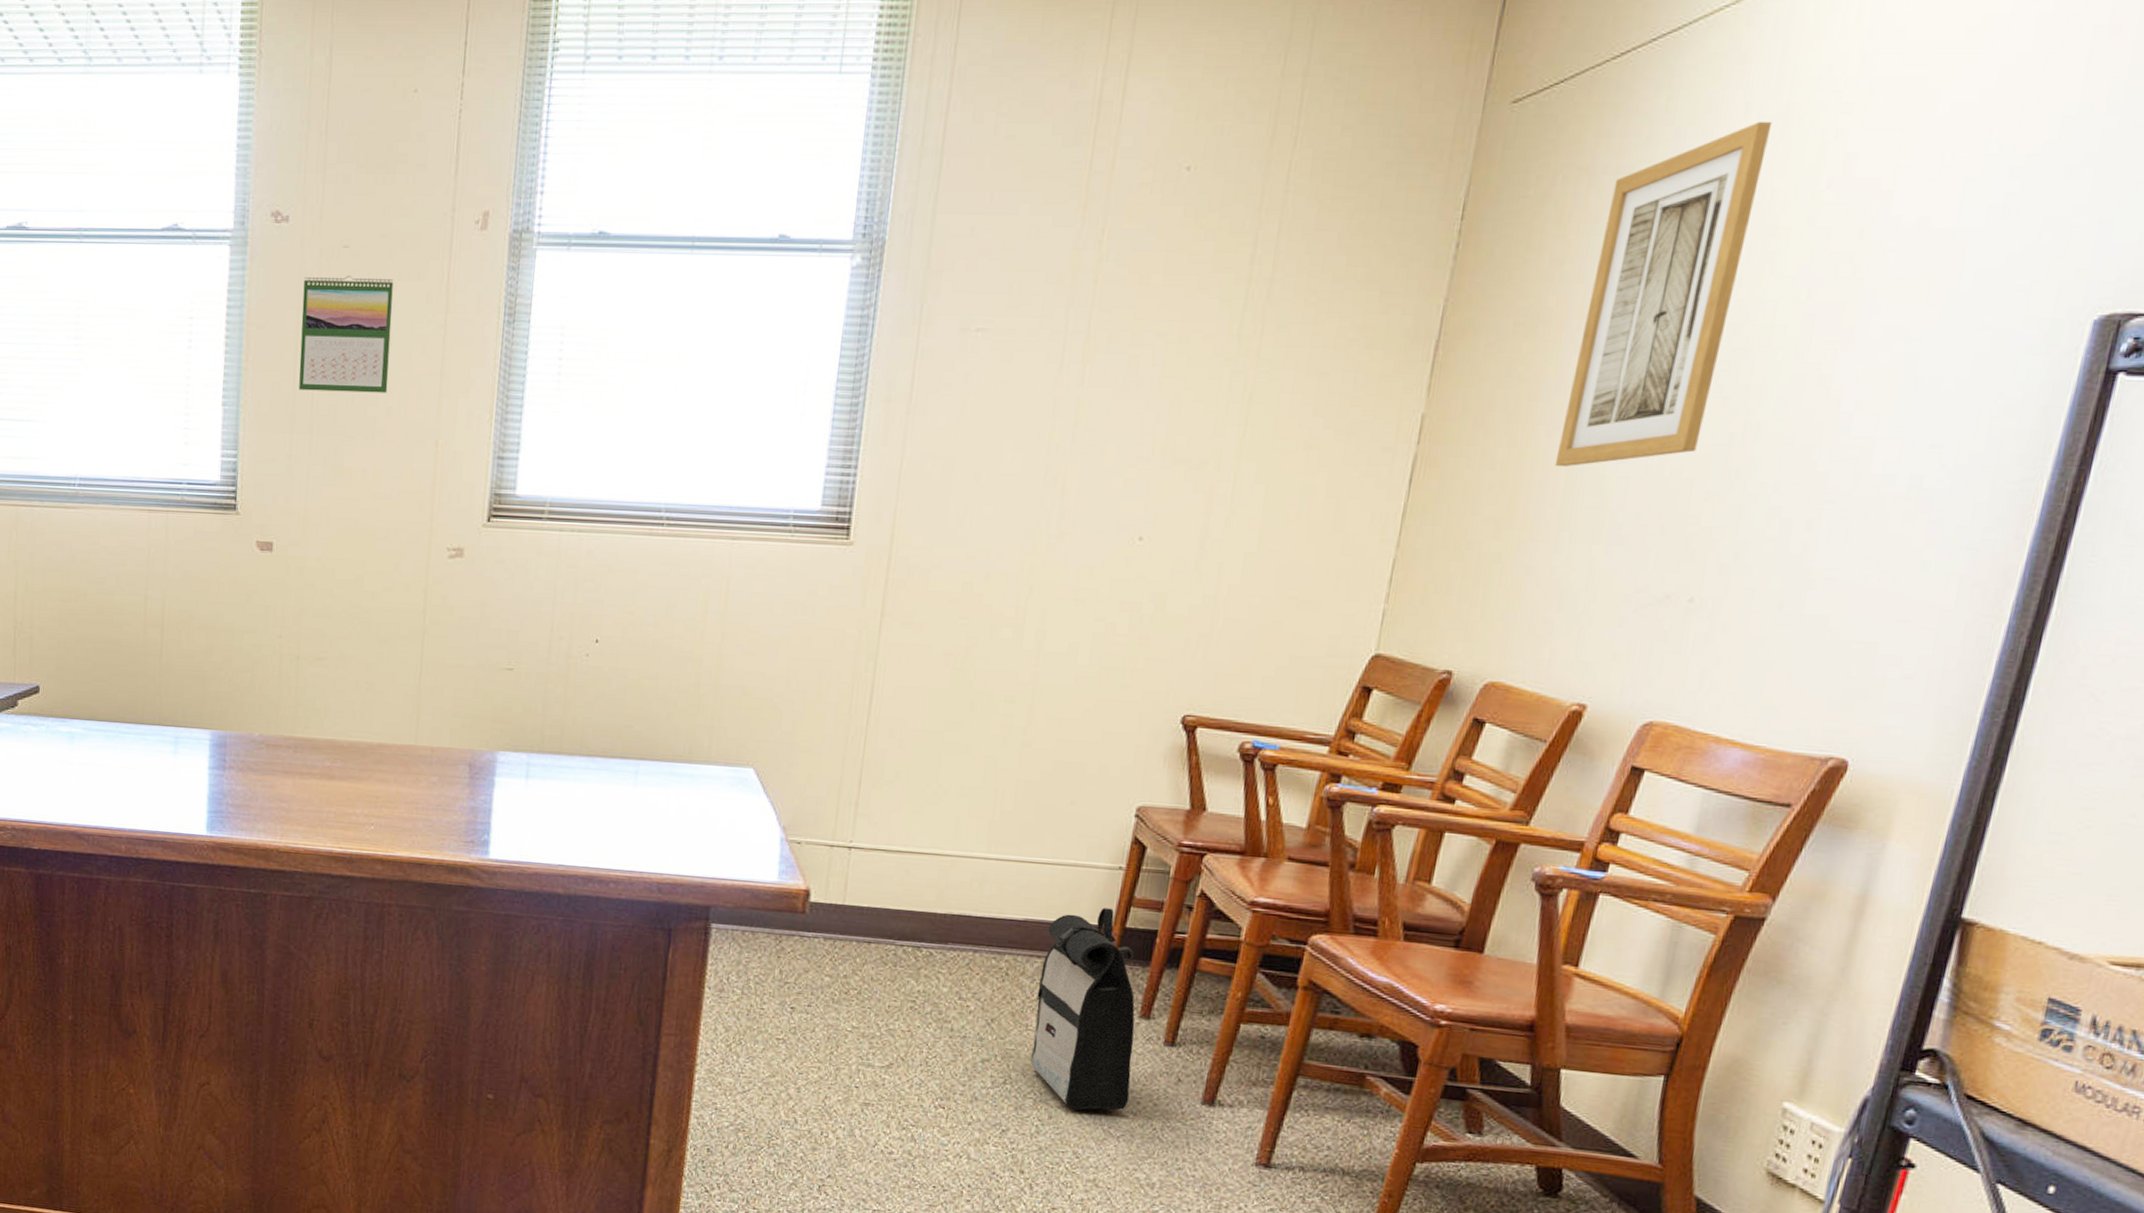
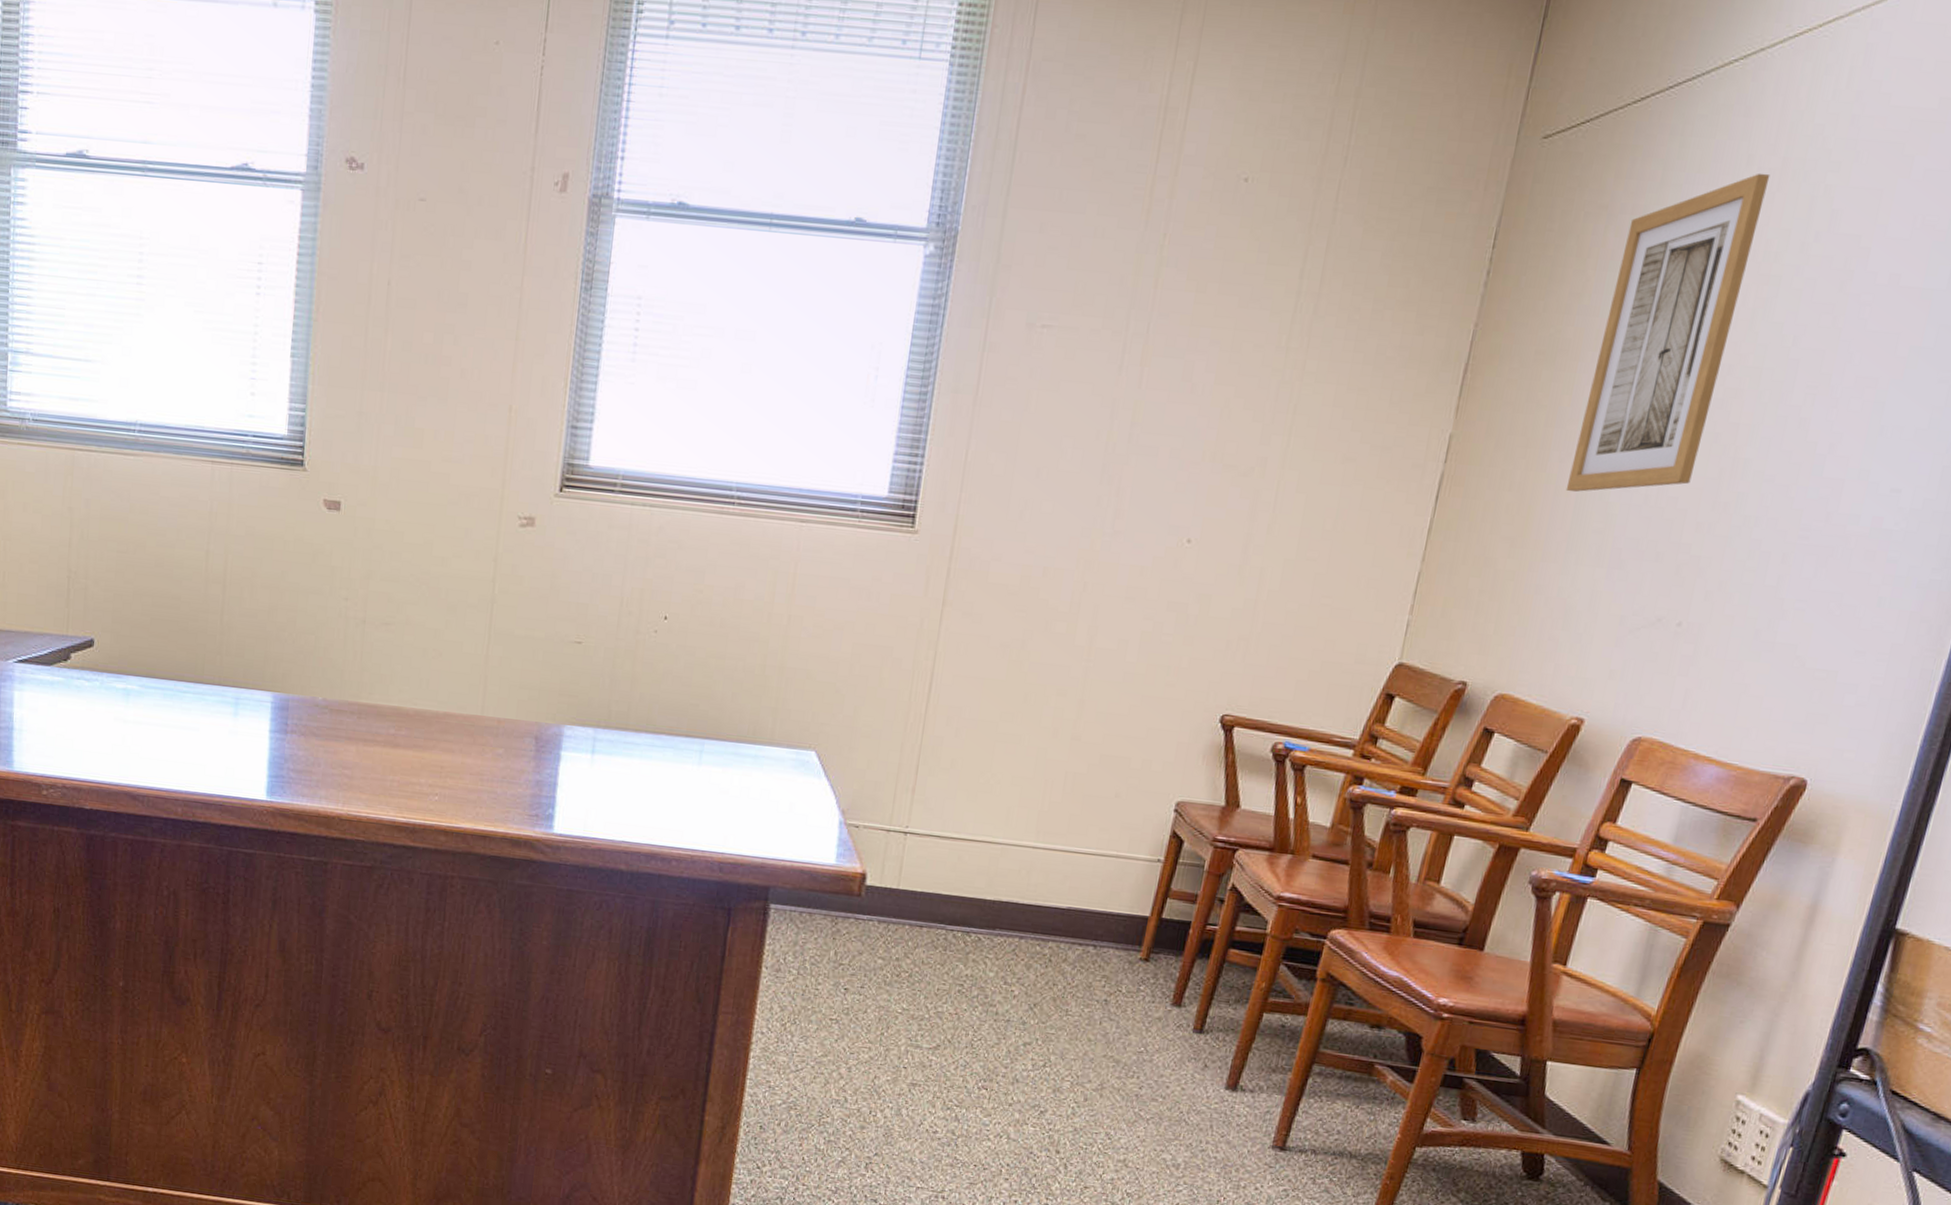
calendar: present [299,276,394,393] -> none [370,228,470,354]
backpack: present [1031,908,1135,1111] -> none [1069,898,1168,1094]

